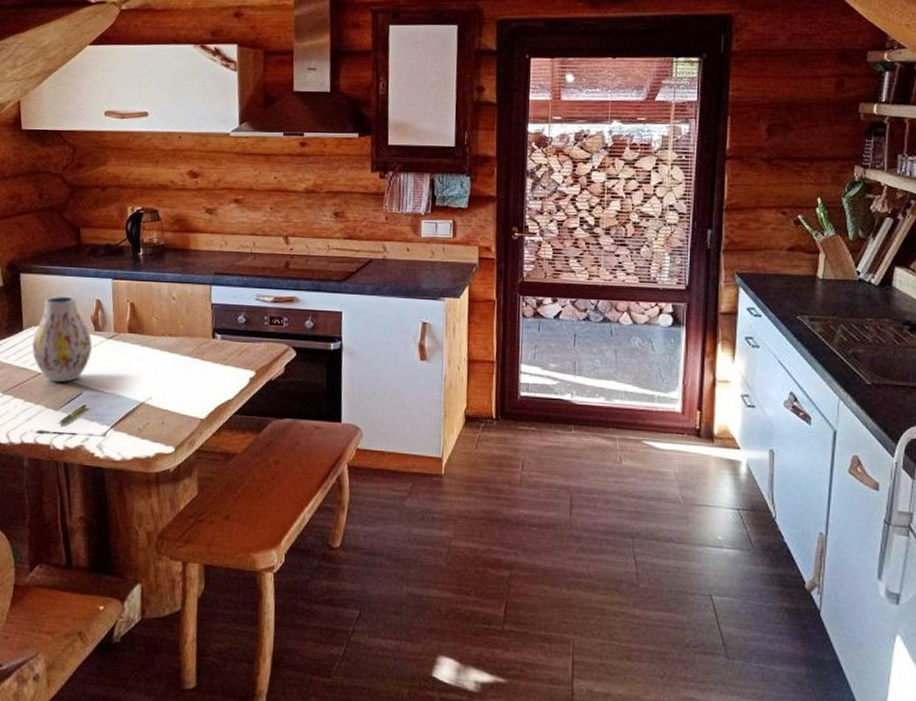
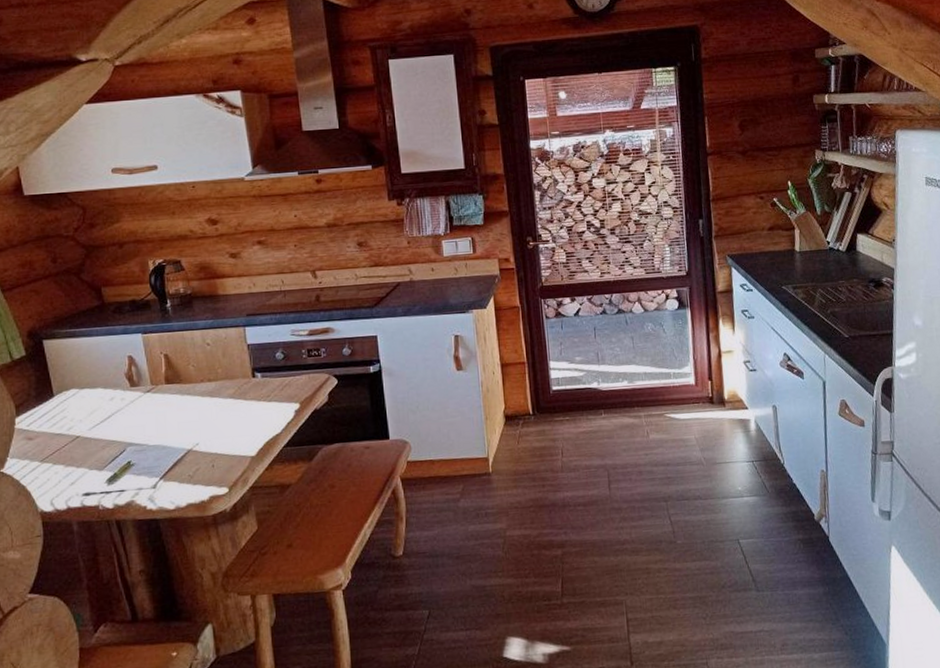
vase: present [32,296,92,383] -> none [66,356,130,443]

